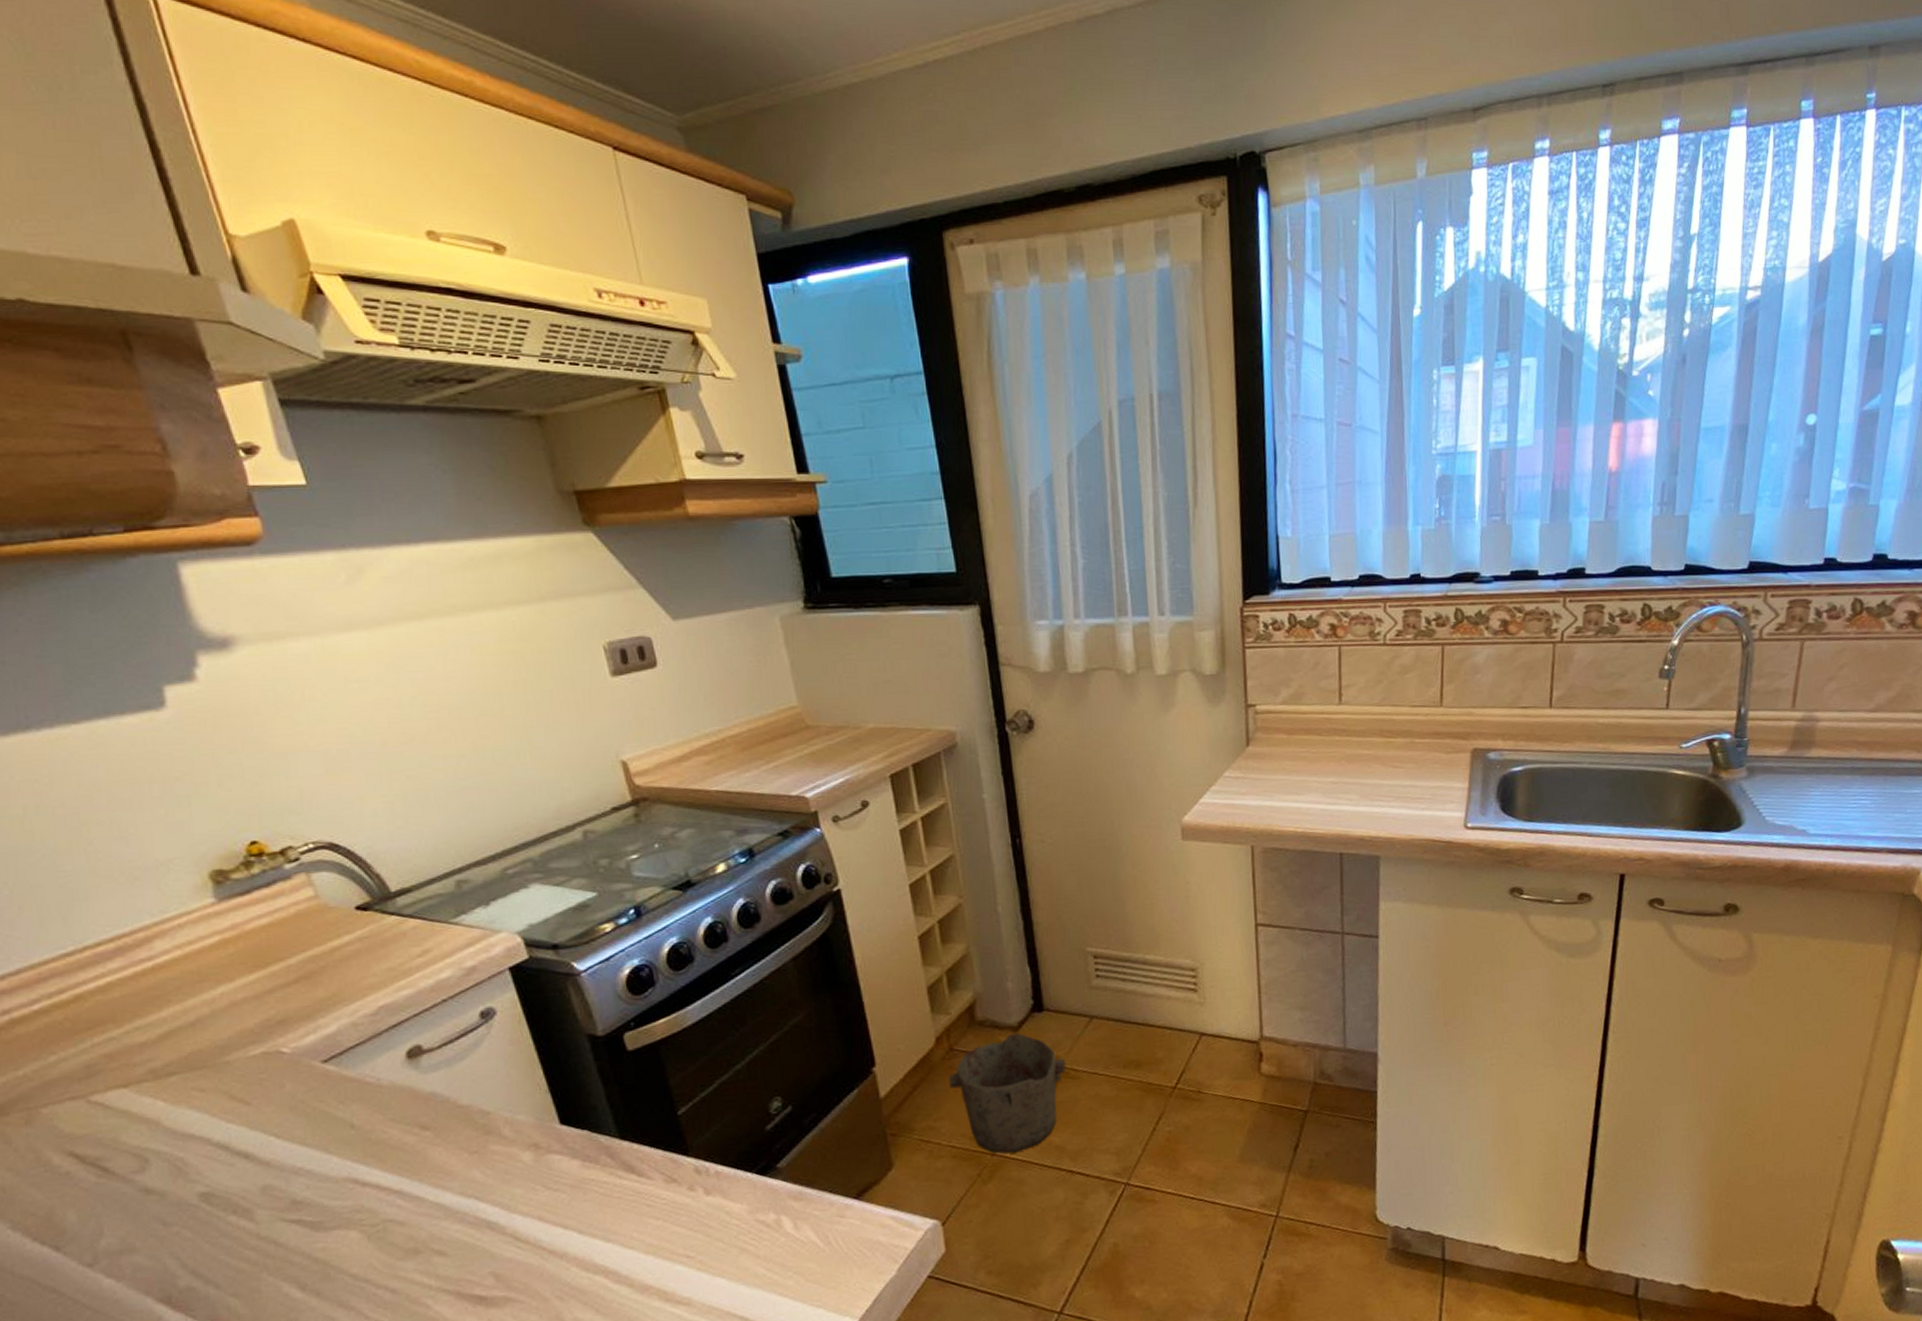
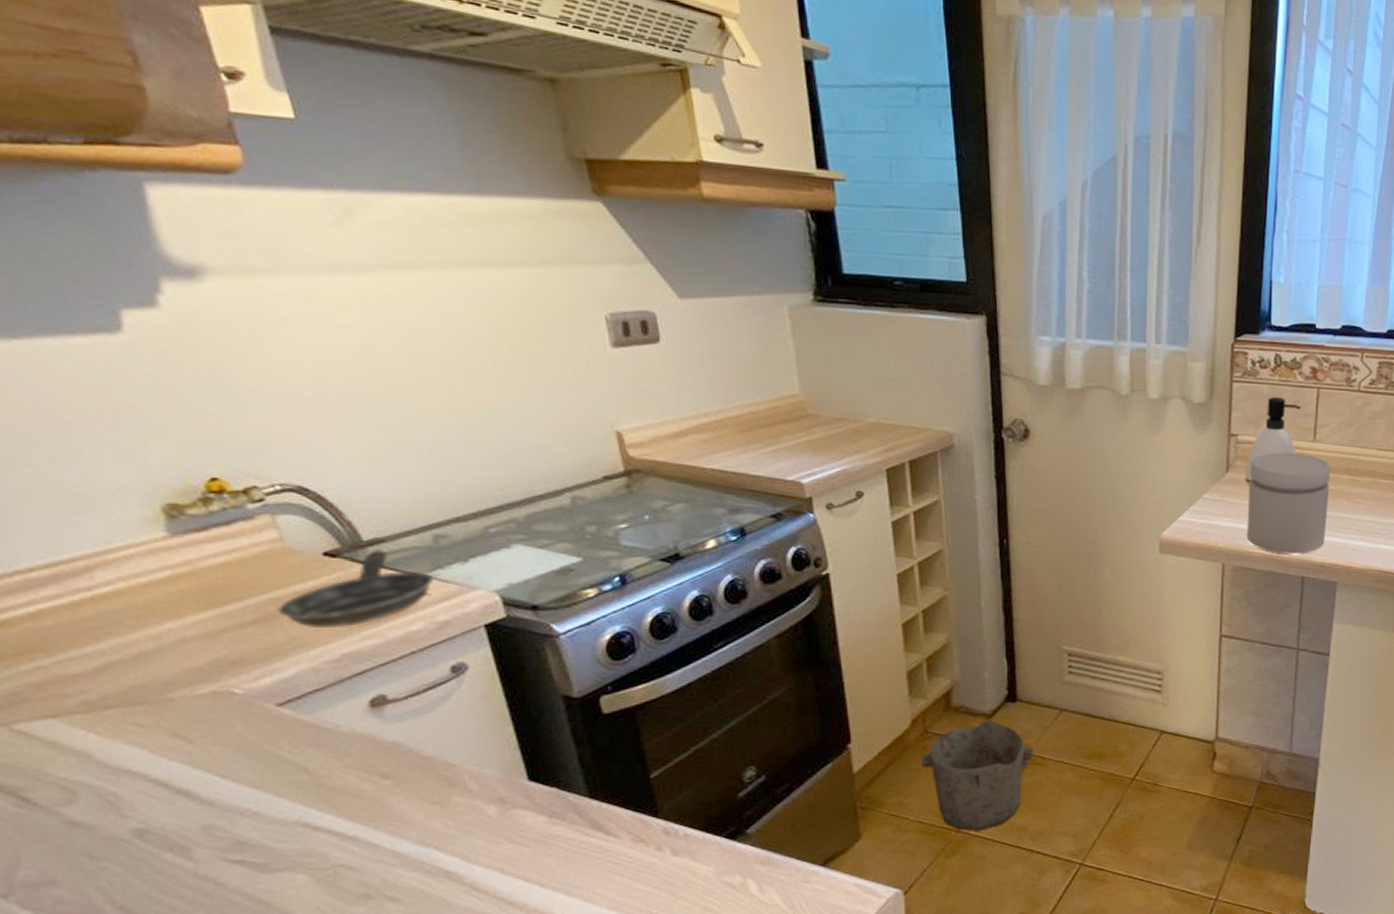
frying pan: none [317,898,459,983] -> present [278,548,434,629]
soap dispenser: none [1267,659,1323,761] -> present [1245,396,1301,488]
jar: none [1272,719,1362,830] -> present [1247,453,1331,554]

